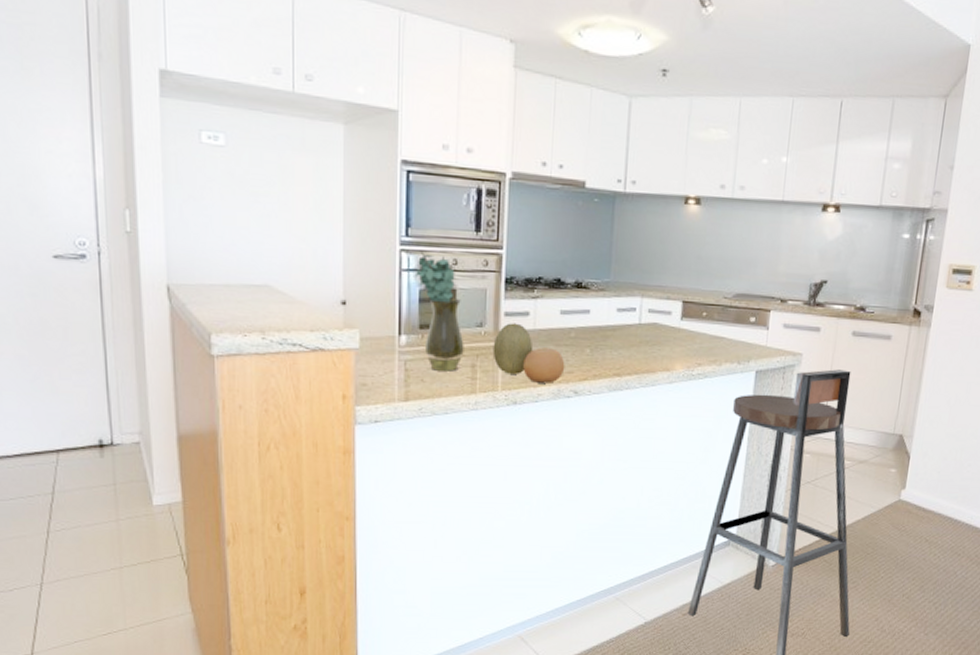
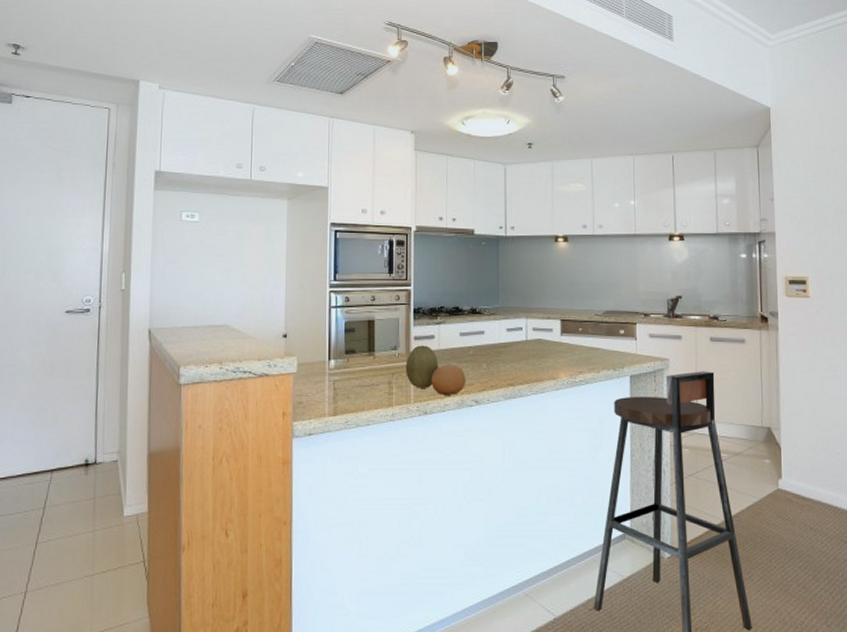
vase: present [416,251,464,371] -> none [342,292,382,388]

